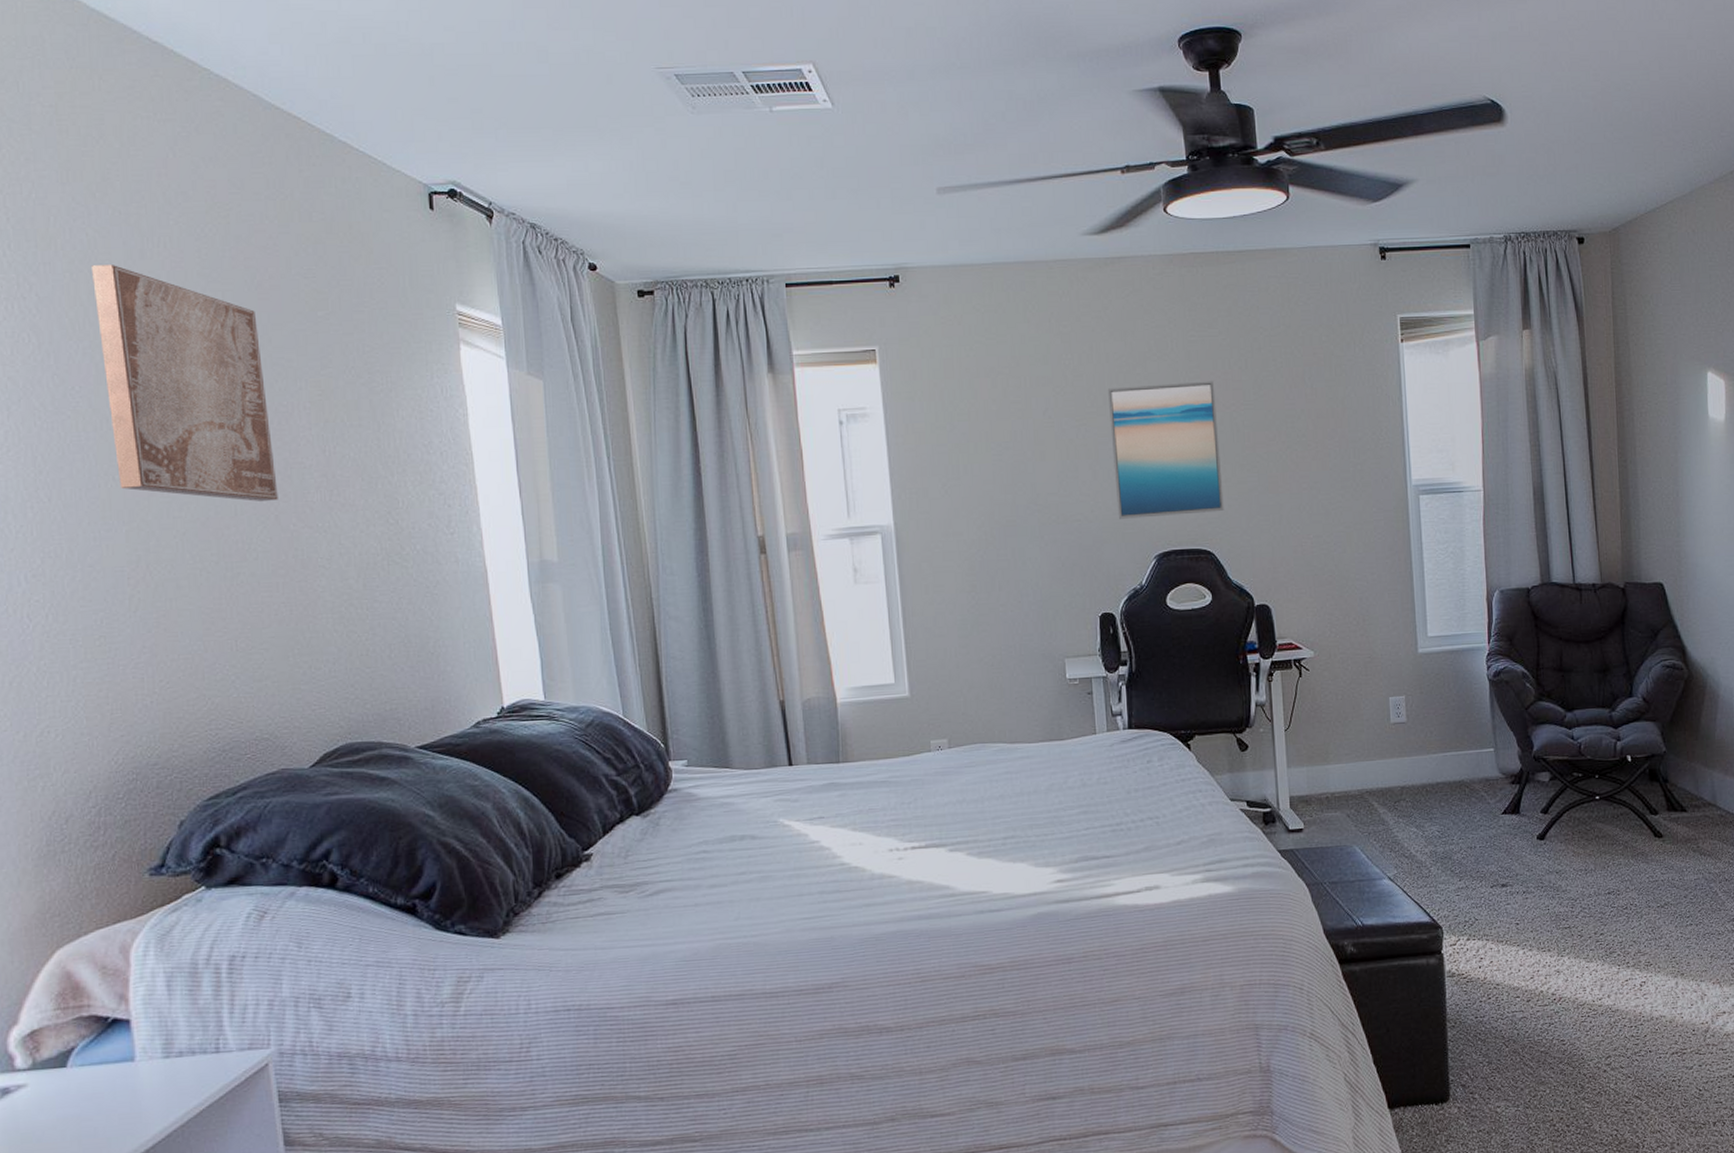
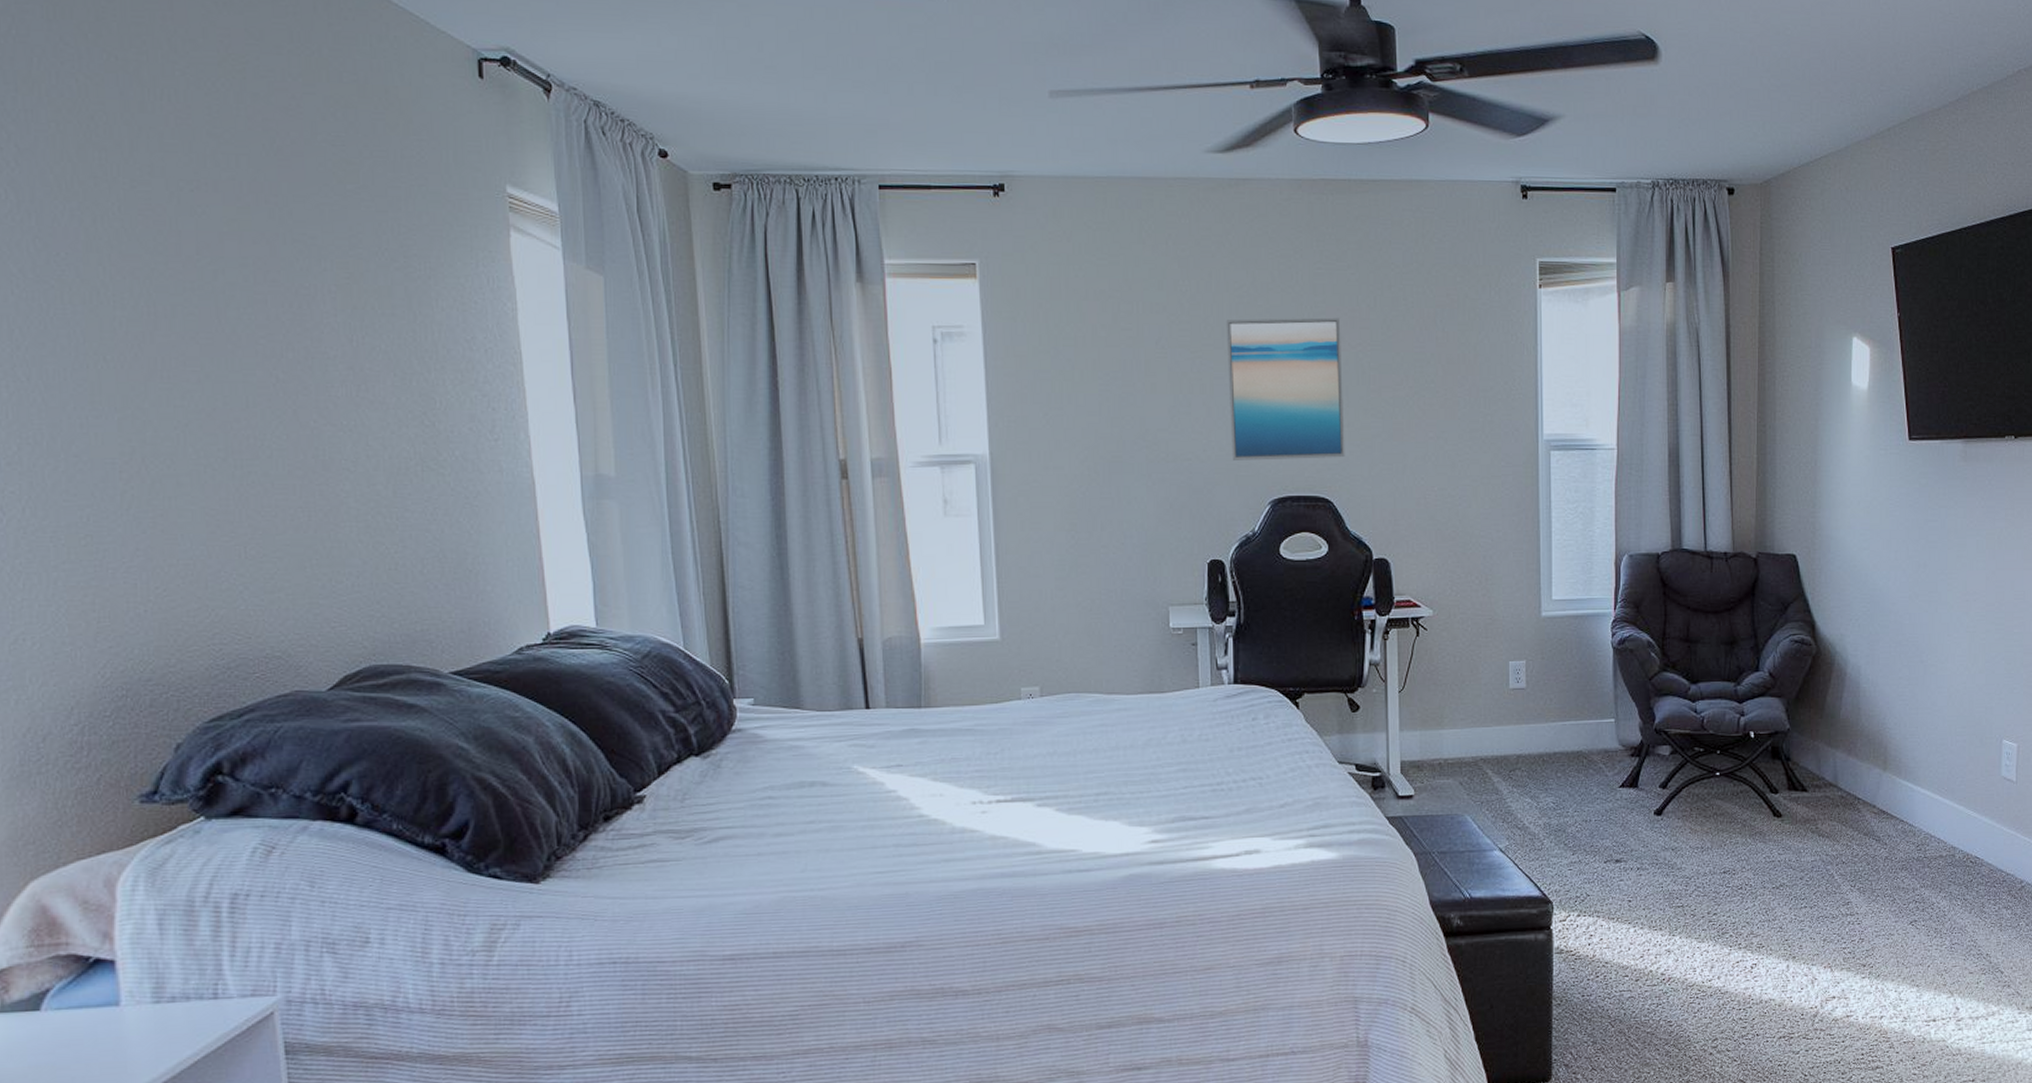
wall art: present [92,265,278,501] -> none [82,116,297,393]

